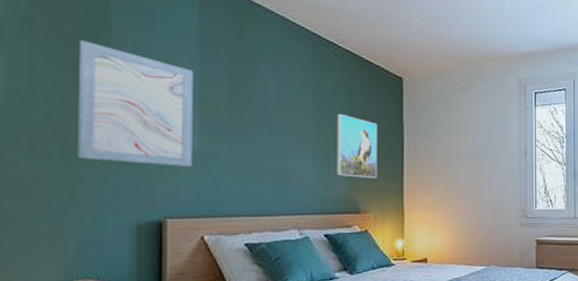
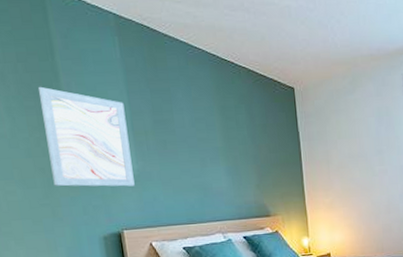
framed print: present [337,113,377,178] -> none [242,127,281,185]

